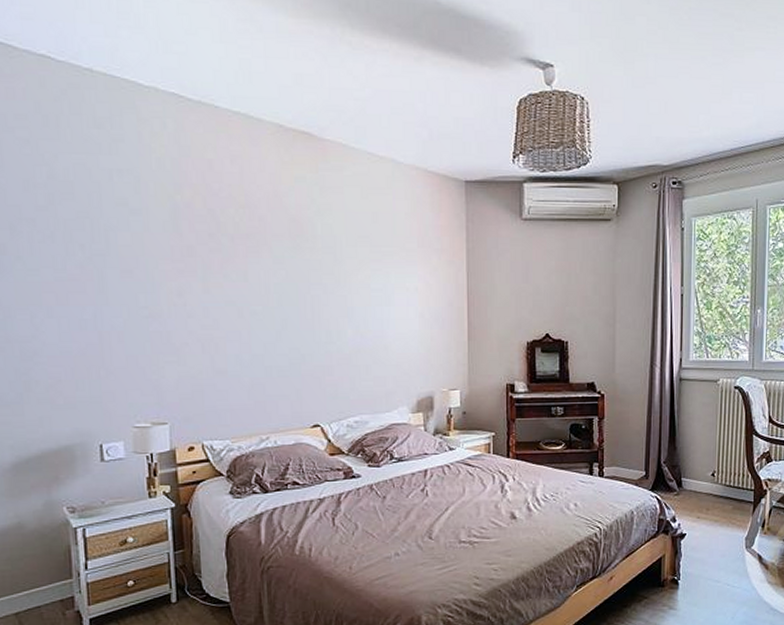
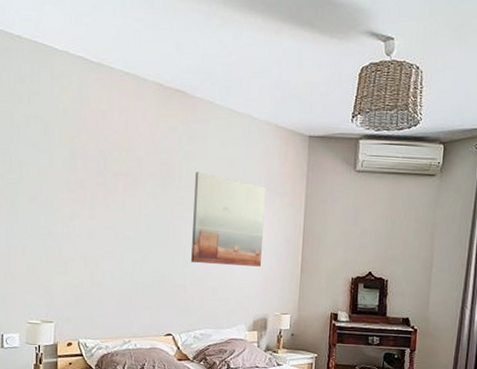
wall art: none [333,229,422,337] -> present [191,172,265,267]

